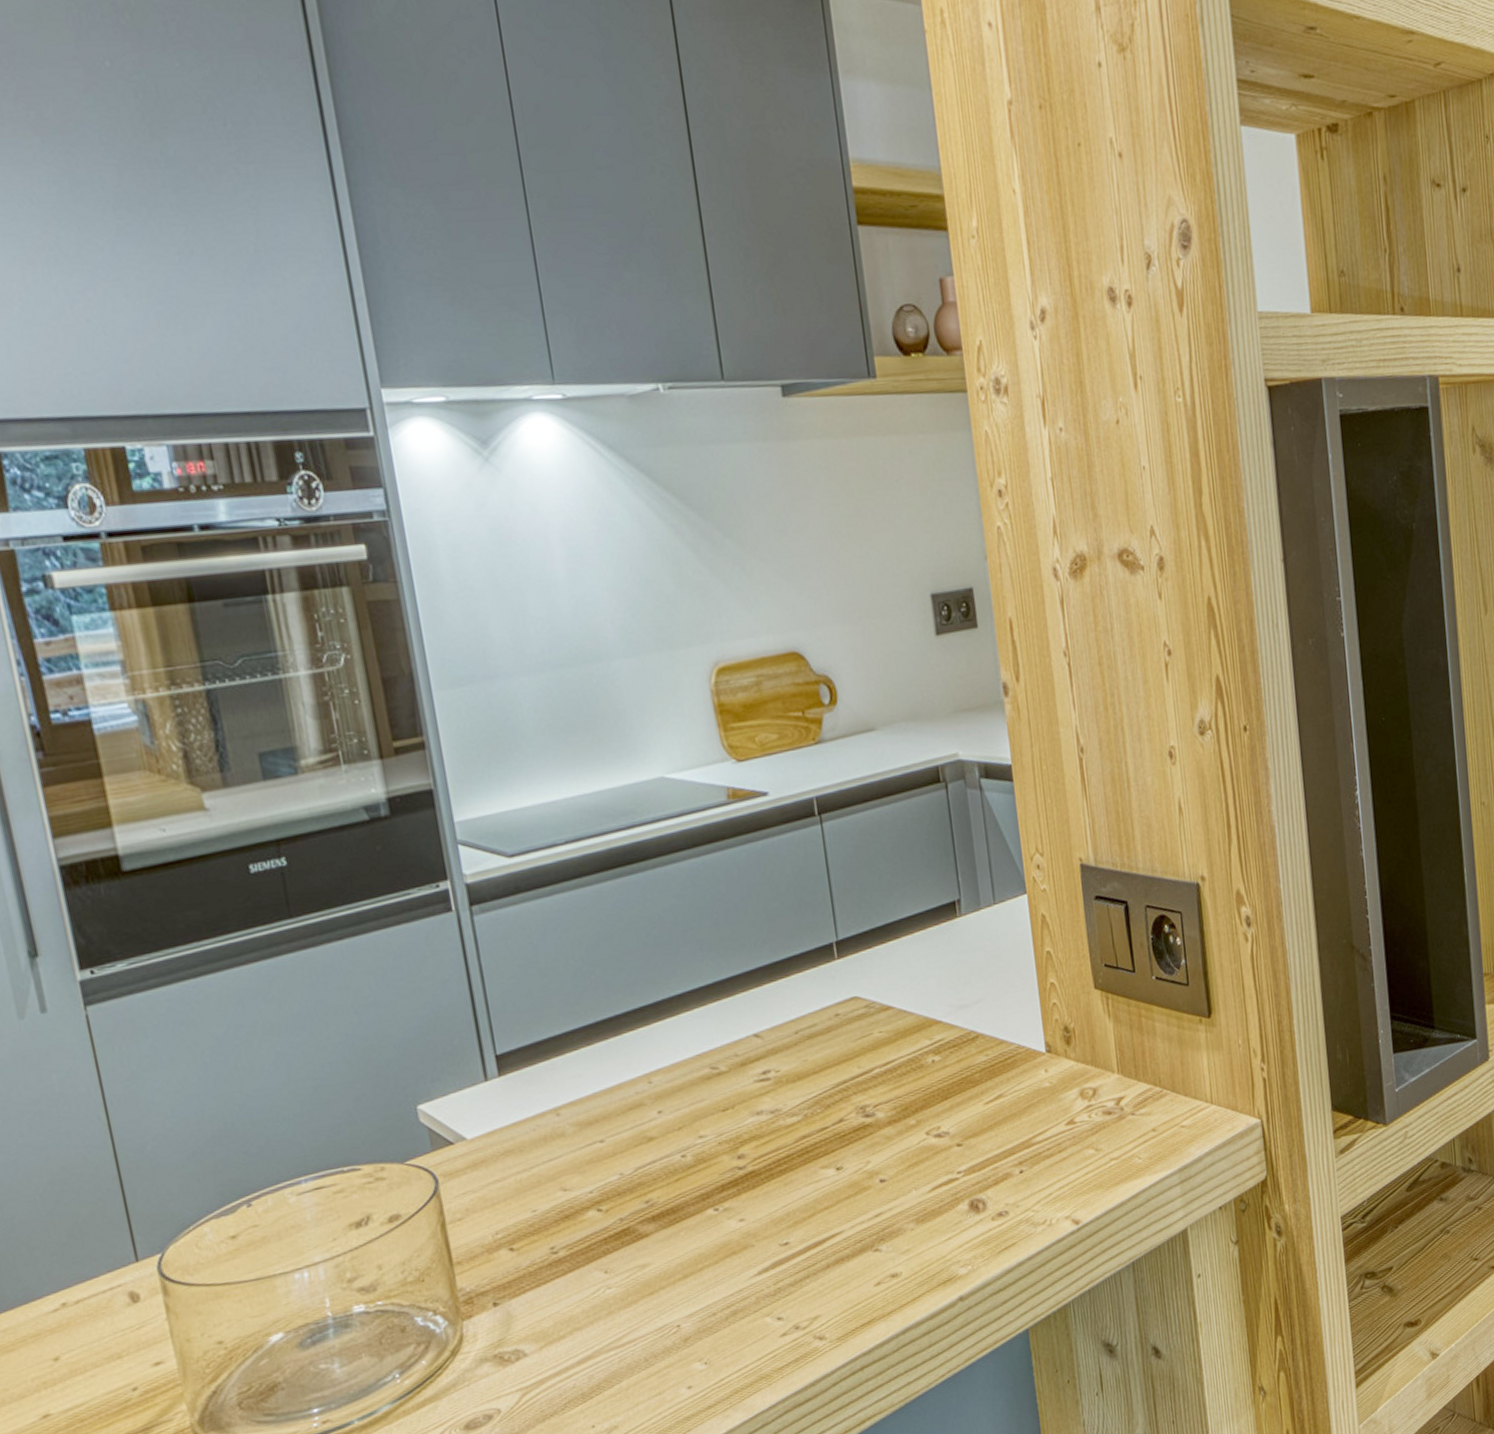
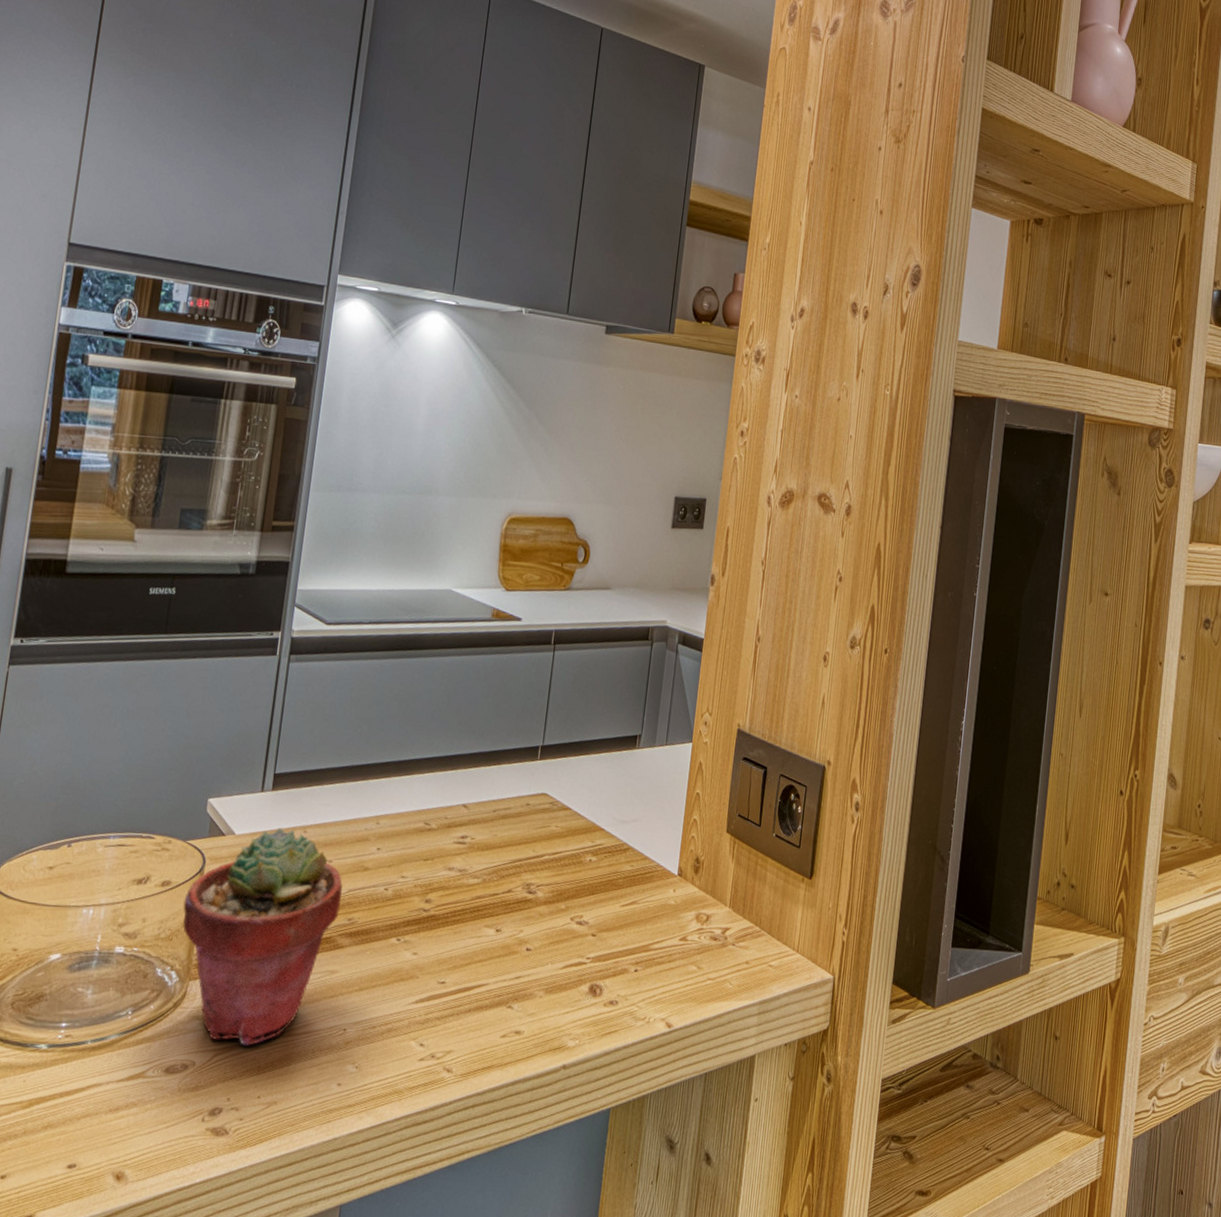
potted succulent: none [424,1117,632,1379] -> present [182,828,343,1046]

